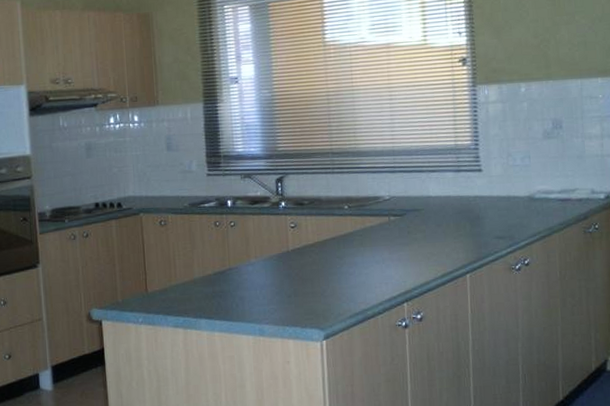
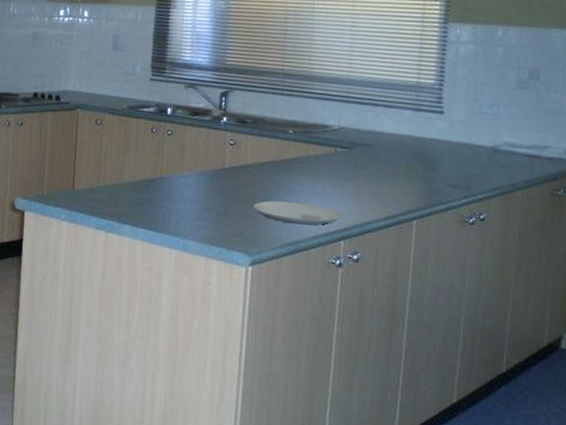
plate: none [320,273,403,294] -> present [253,201,343,225]

